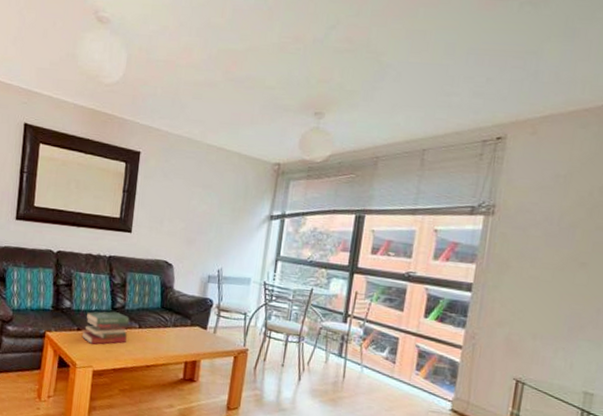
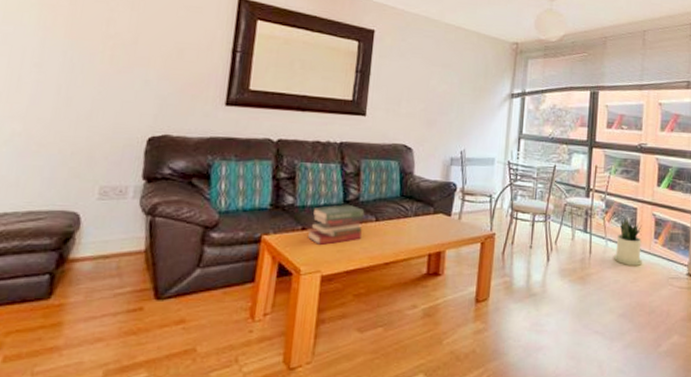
planter: none [368,347,403,395] -> present [613,218,643,266]

